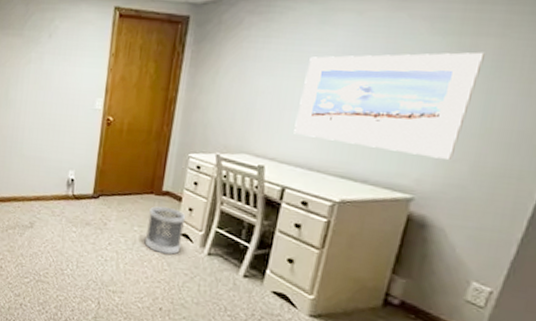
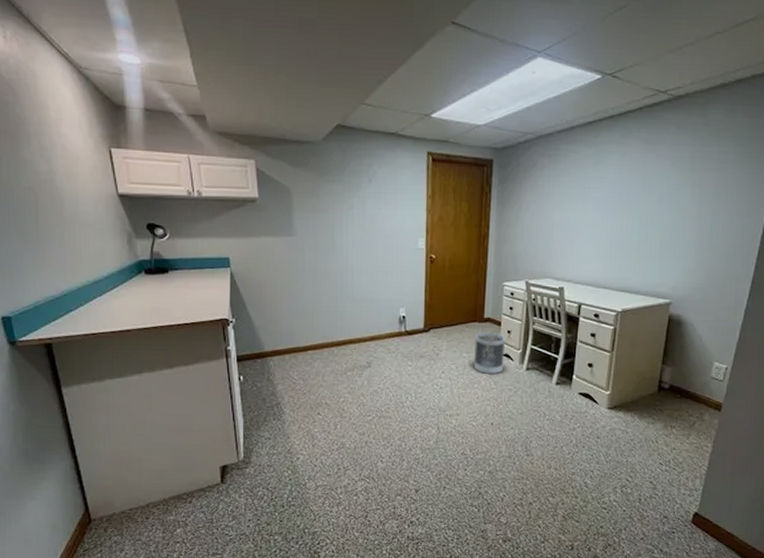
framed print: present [294,52,485,159] -> none [584,183,708,269]

